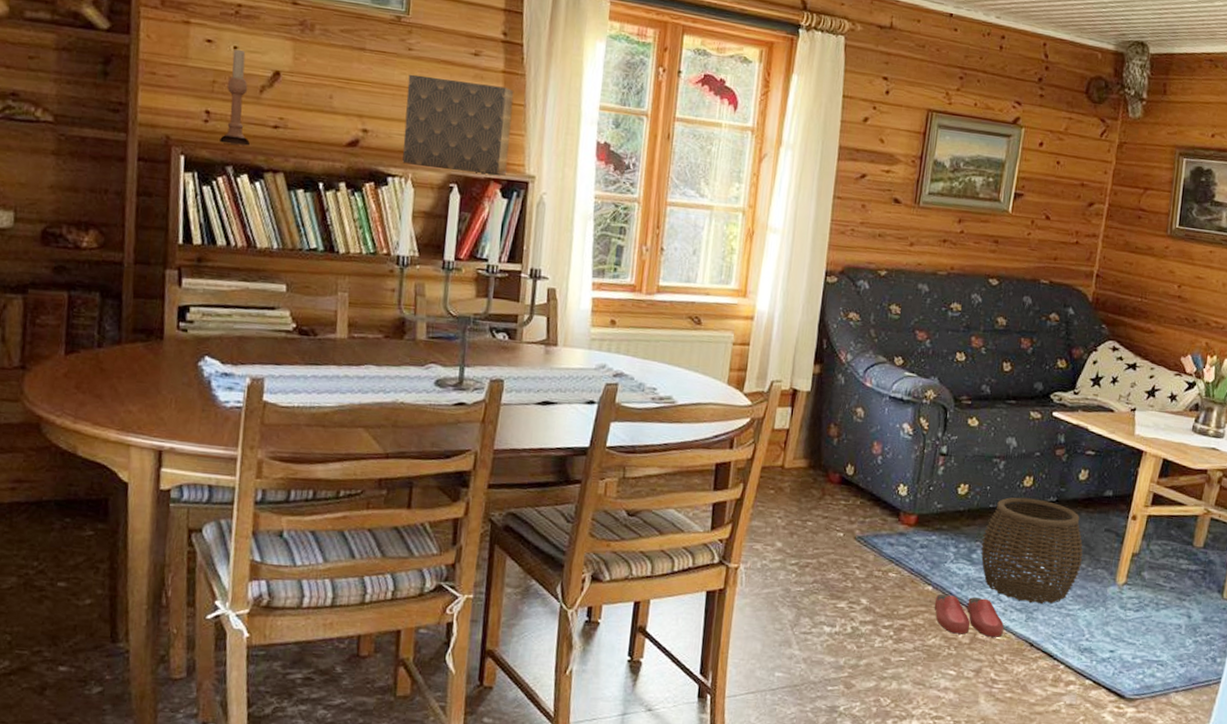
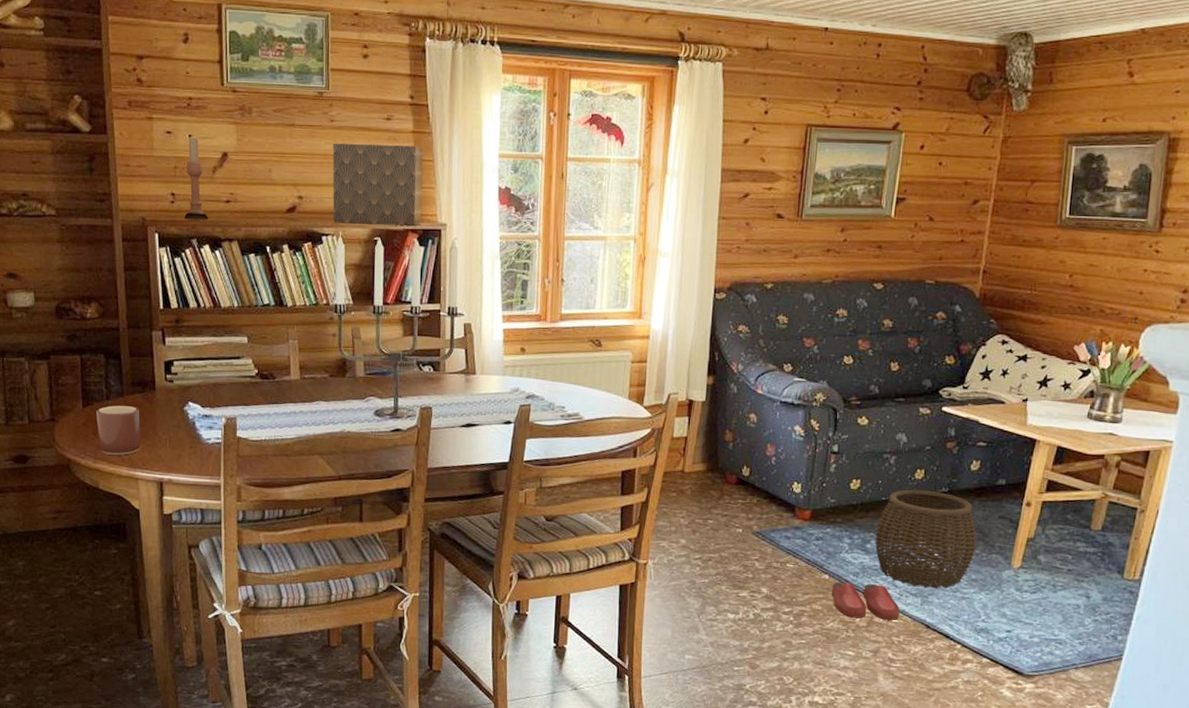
mug: none [81,354,141,416] -> present [95,405,141,456]

